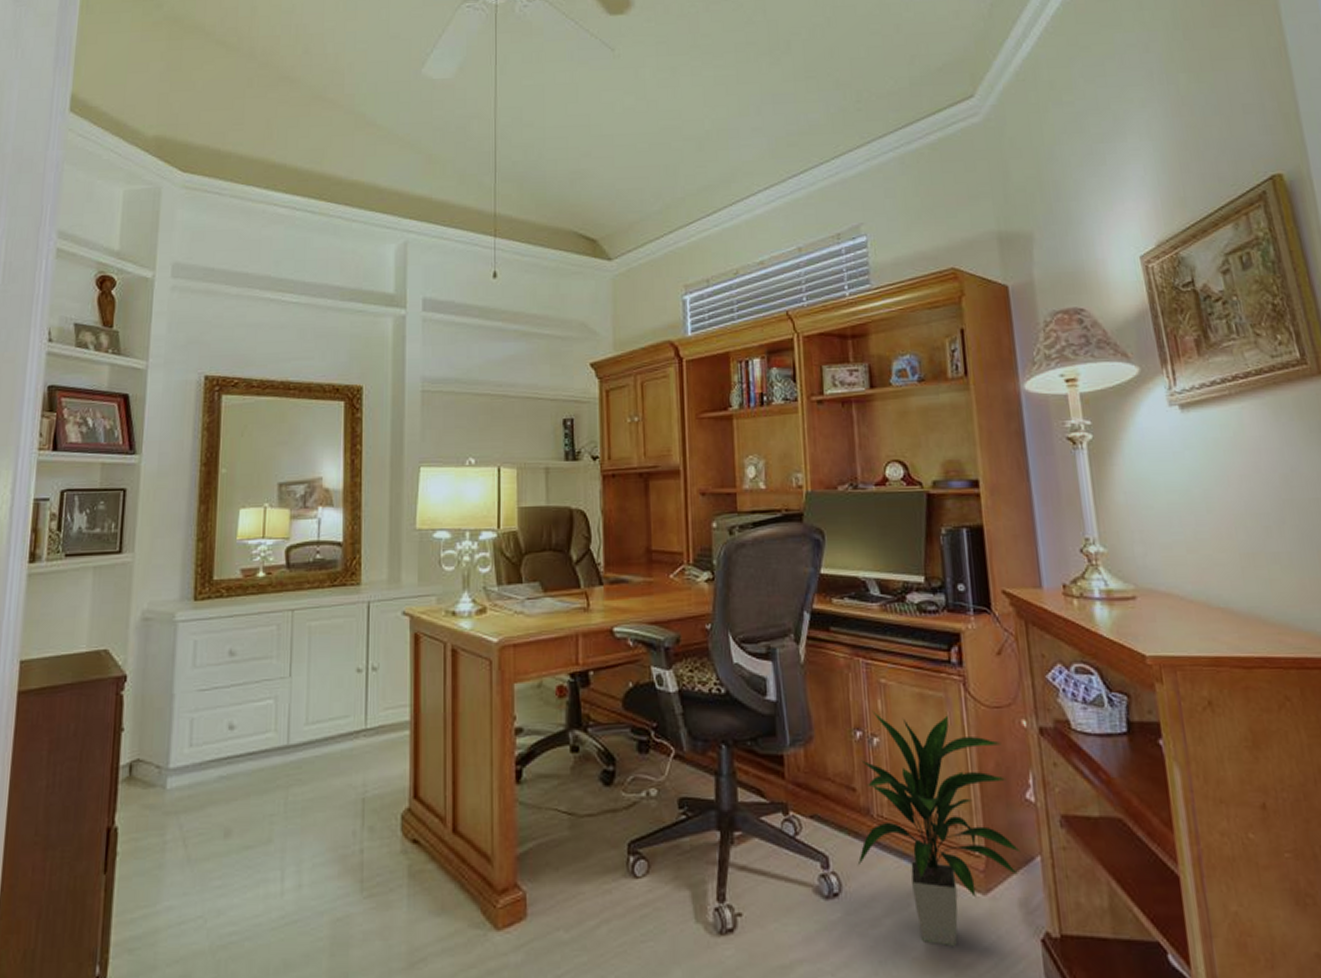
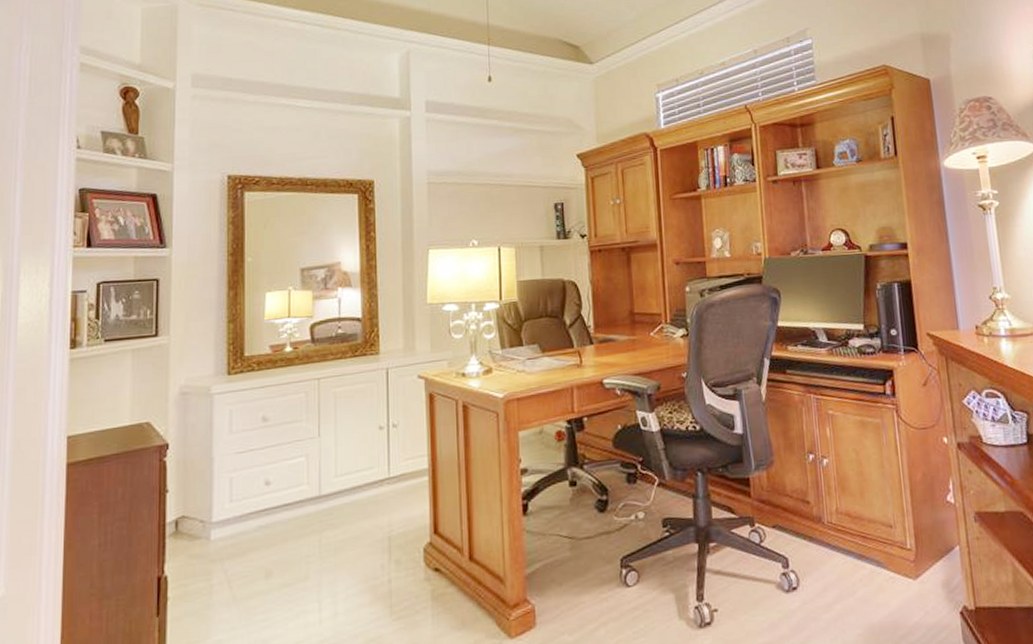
indoor plant: present [857,710,1021,946] -> none [812,437,943,623]

